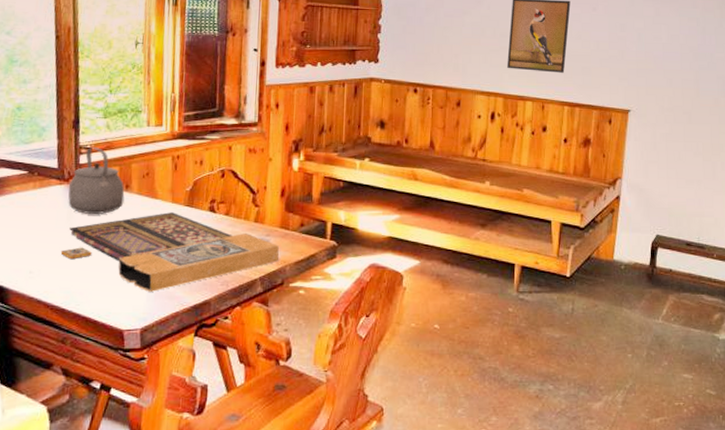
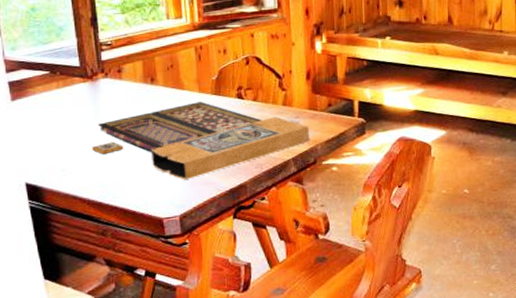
tea kettle: present [68,147,125,214] -> none [92,43,151,109]

